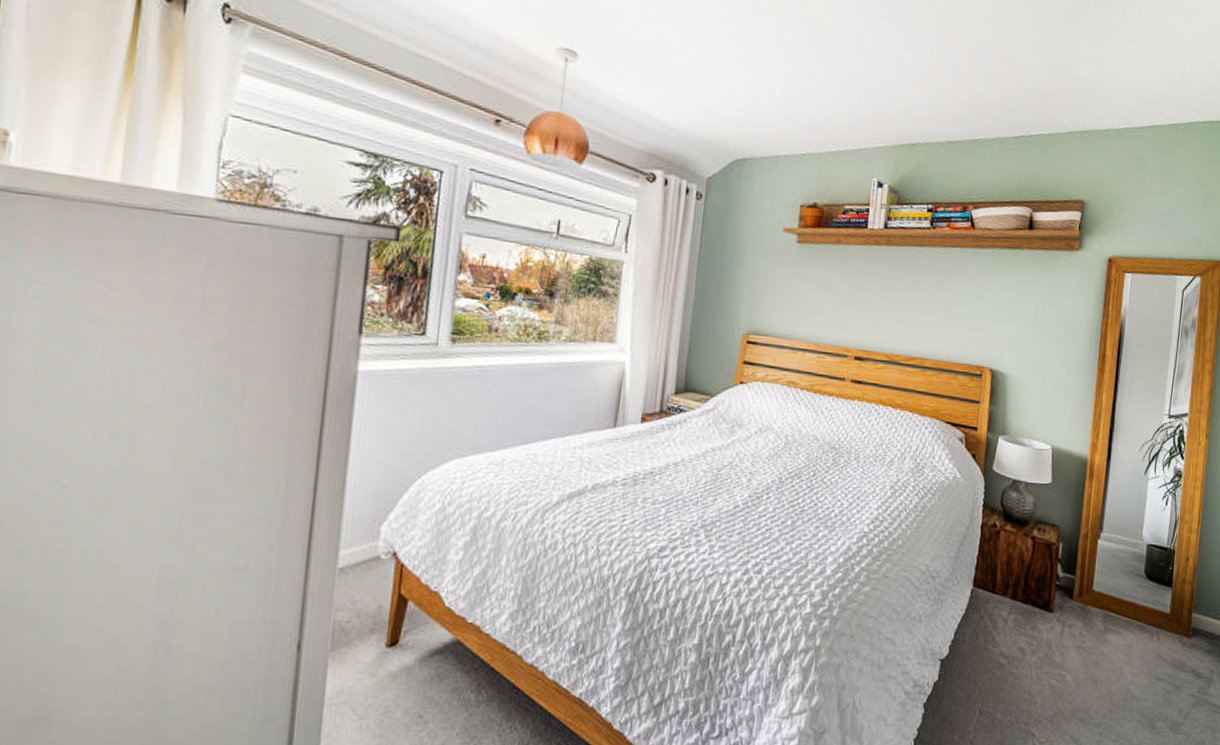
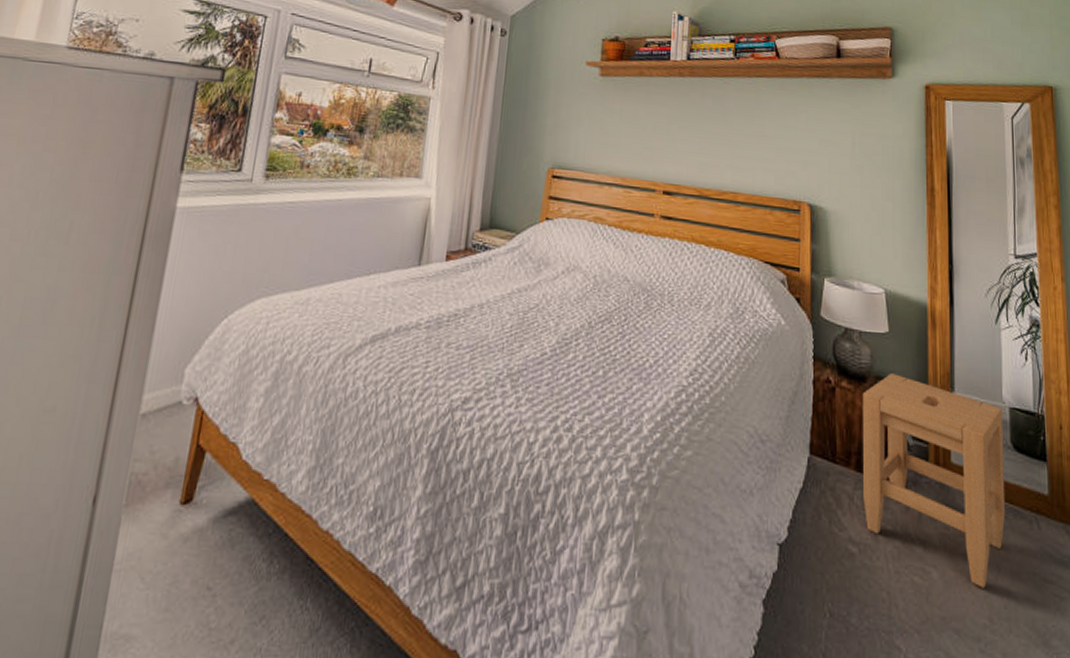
stool: none [1015,518,1141,687] -> present [862,373,1006,588]

